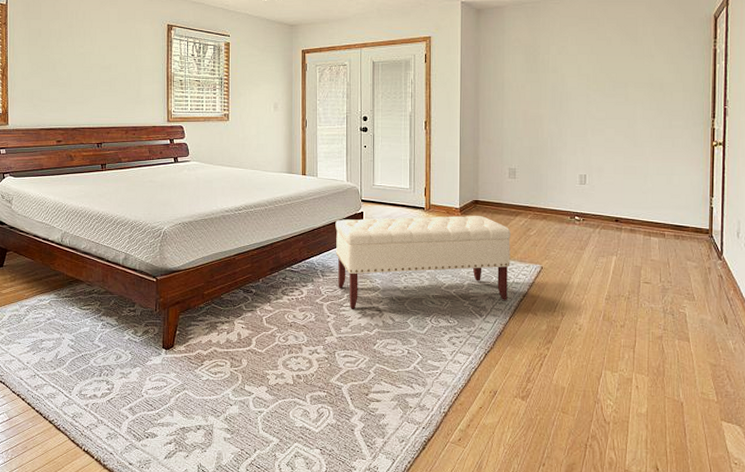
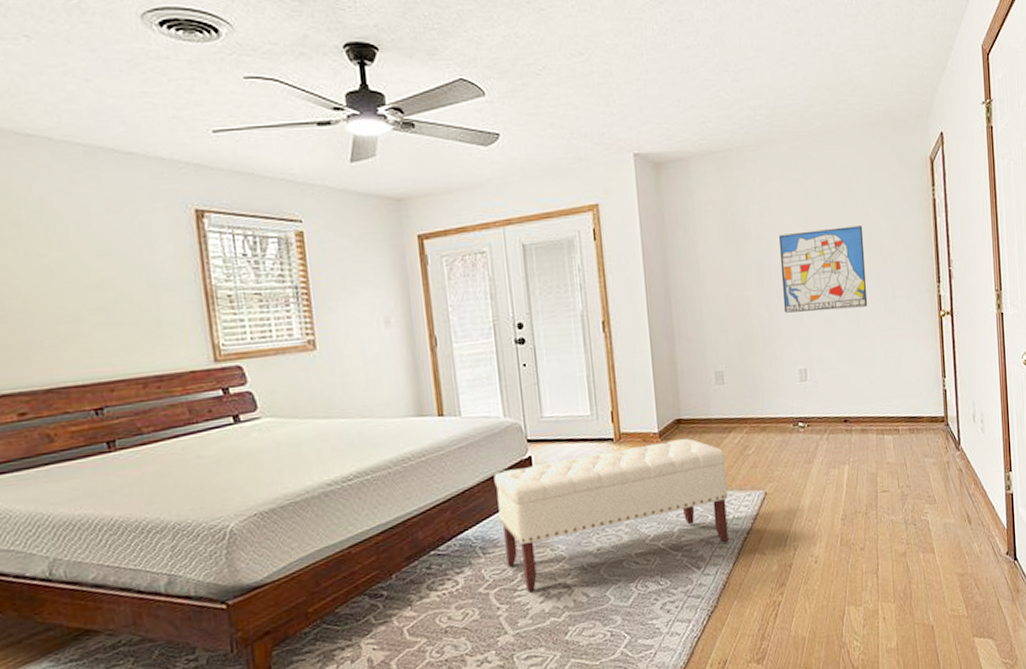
wall art: none [571,66,647,131] -> present [778,225,868,313]

